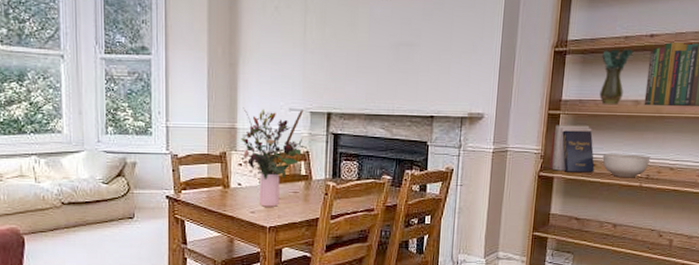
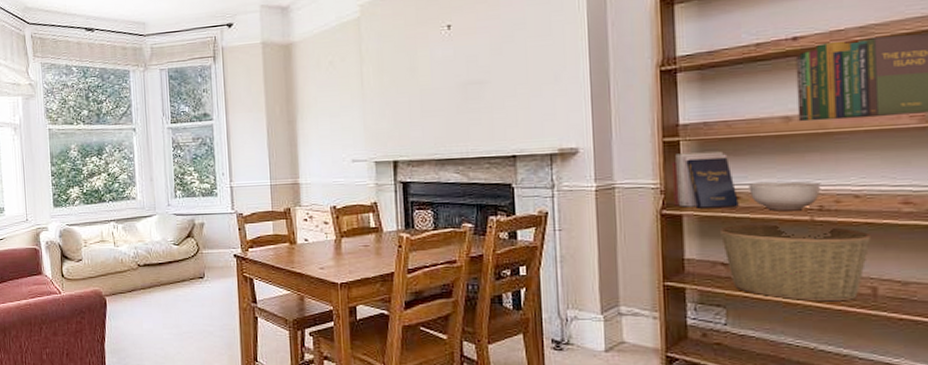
bouquet: present [241,107,307,207] -> none [304,160,375,262]
basket: none [577,187,675,250] -> present [719,224,871,302]
vase: present [599,46,634,105] -> none [725,54,772,126]

